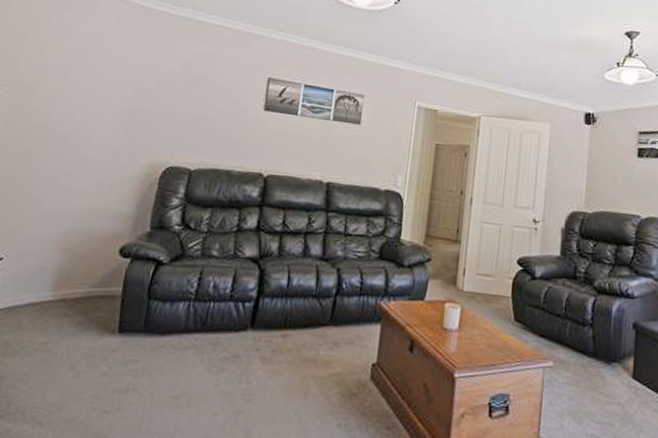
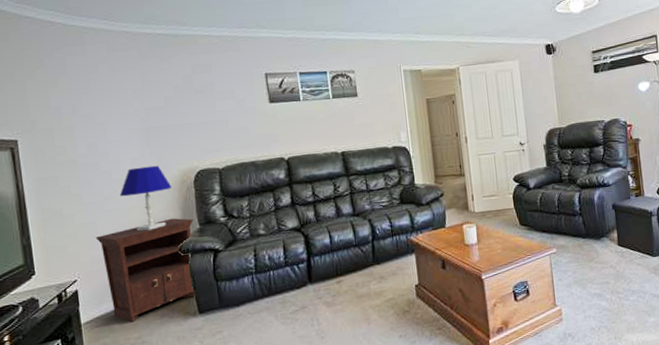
nightstand: none [27,213,147,324] -> present [95,218,197,323]
table lamp: none [79,147,135,221] -> present [120,165,172,231]

